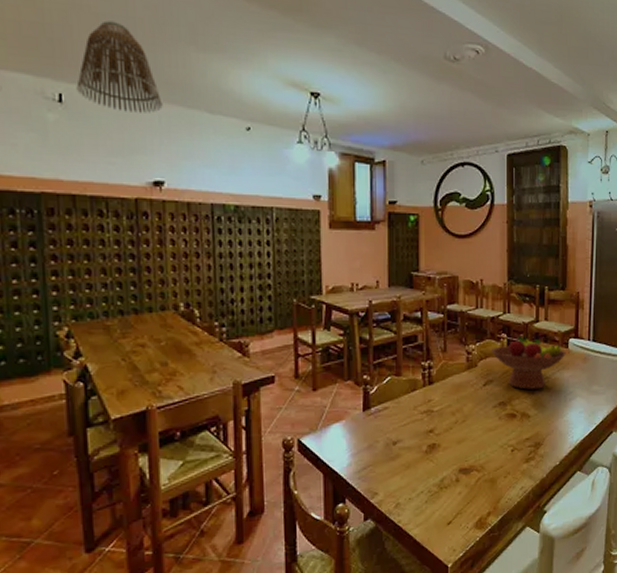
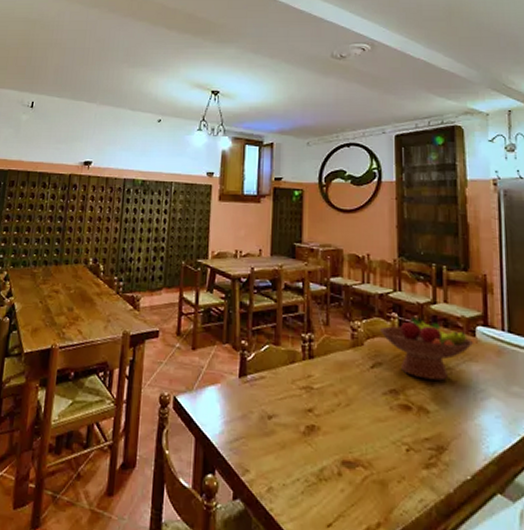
lamp shade: present [76,20,163,113] -> none [43,52,99,112]

